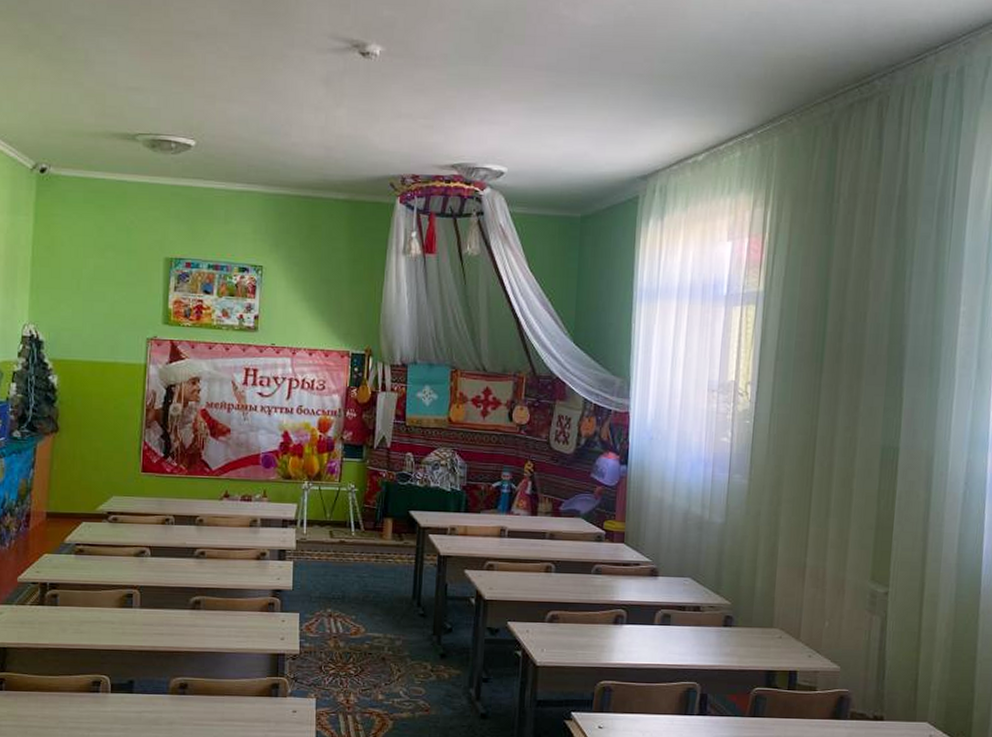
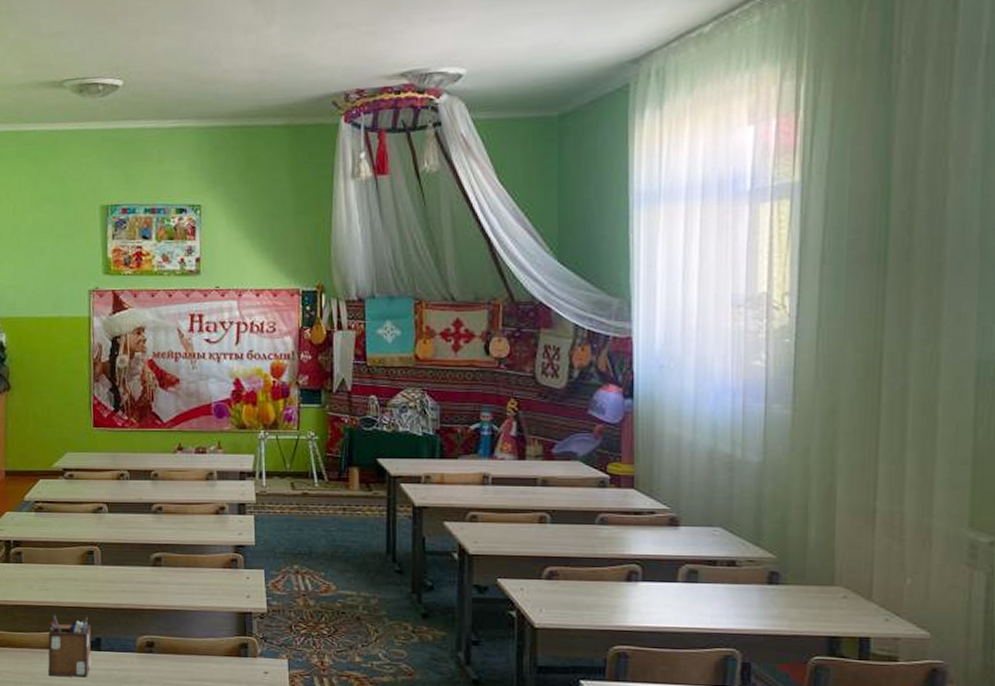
desk organizer: none [77,656,124,720] -> present [48,613,92,678]

